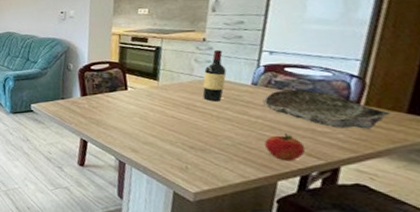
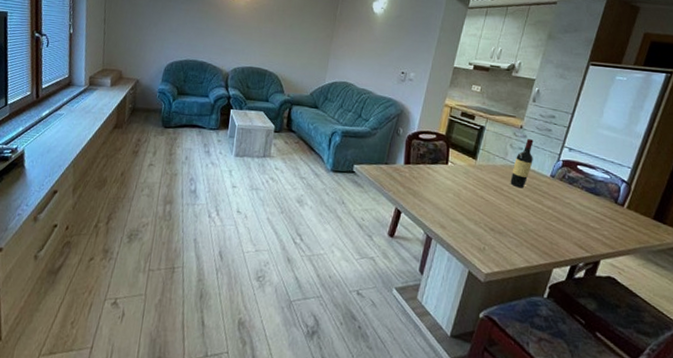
bowl: present [262,89,392,129] -> none [556,185,643,230]
apple: present [264,133,306,161] -> none [550,225,579,252]

